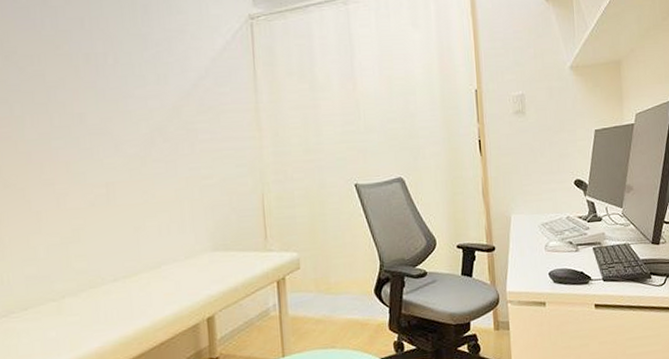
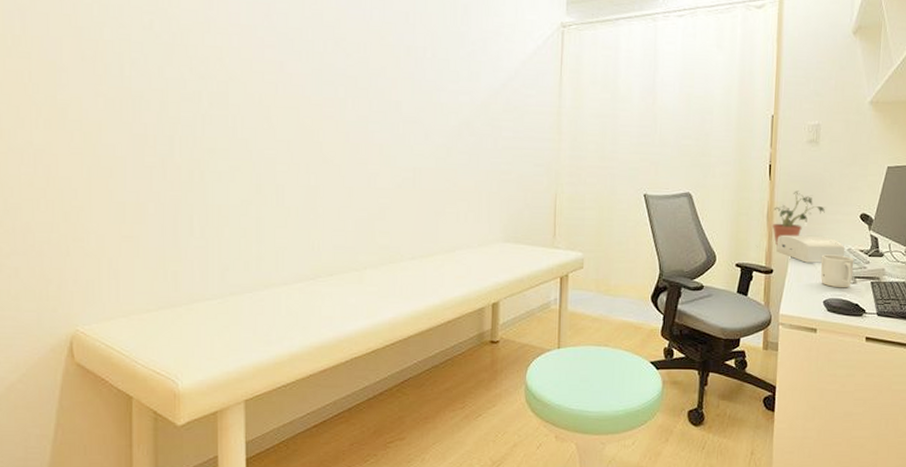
potted plant: none [488,163,539,222] -> present [773,190,825,246]
tissue dispenser: none [495,206,564,236] -> present [776,234,845,263]
mug: none [541,224,575,258] -> present [821,254,854,288]

